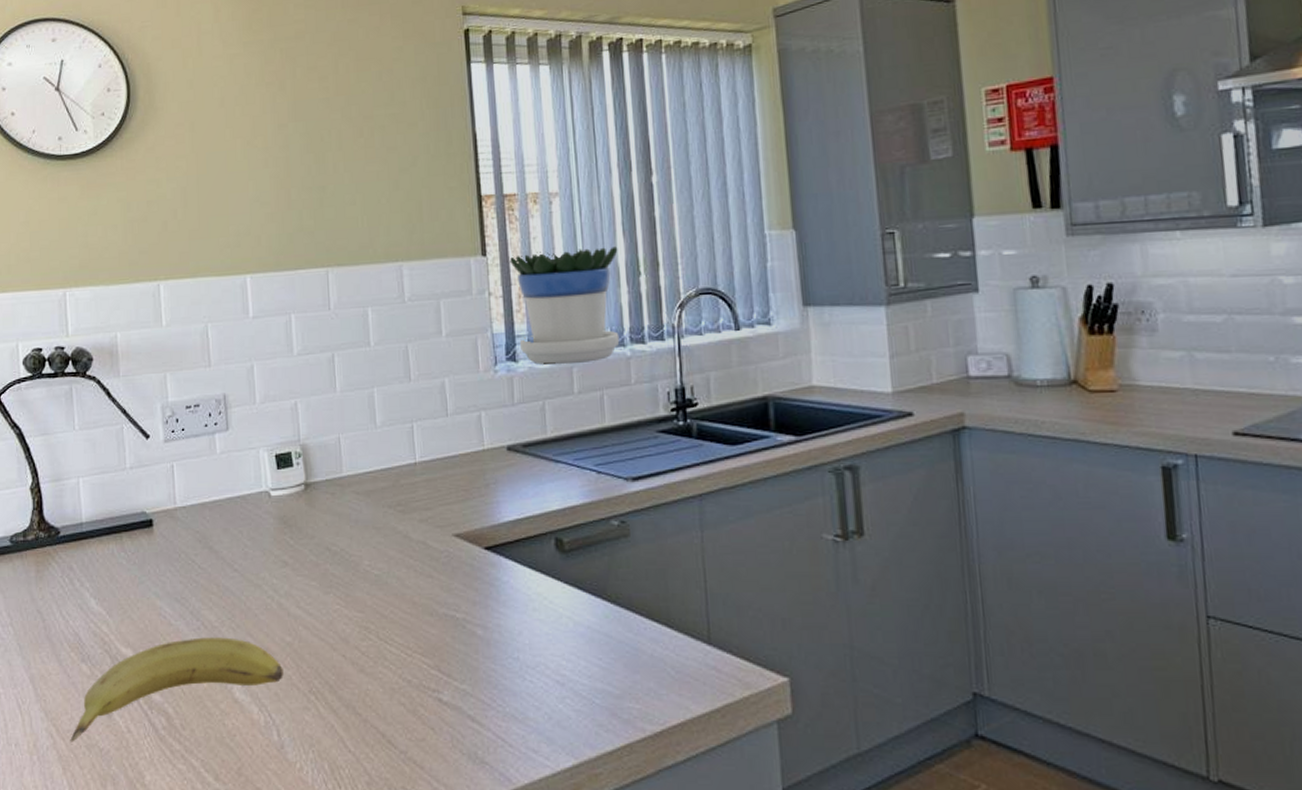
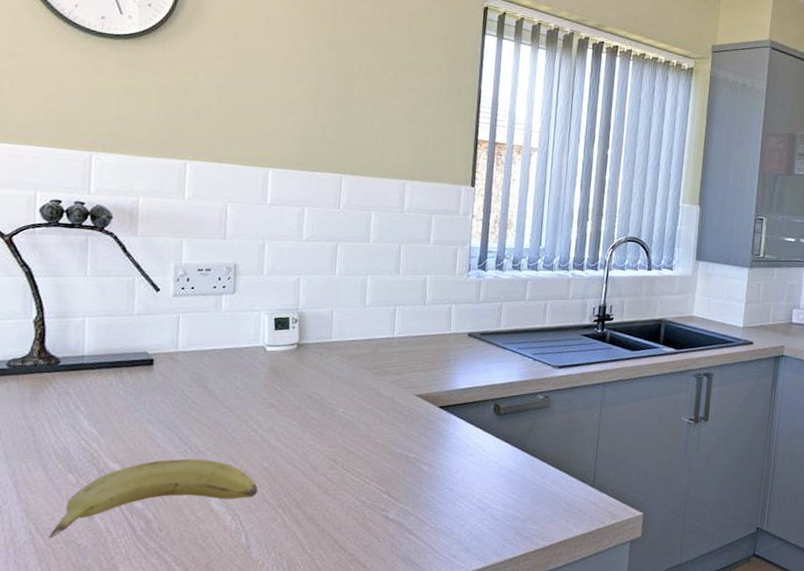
flowerpot: present [508,246,620,365] -> none [489,190,575,279]

